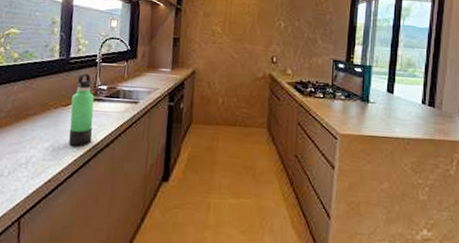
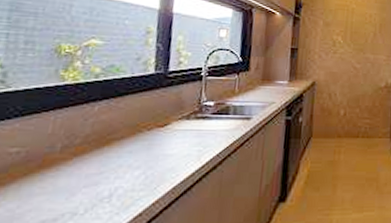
thermos bottle: present [68,73,95,147] -> none [166,89,199,173]

